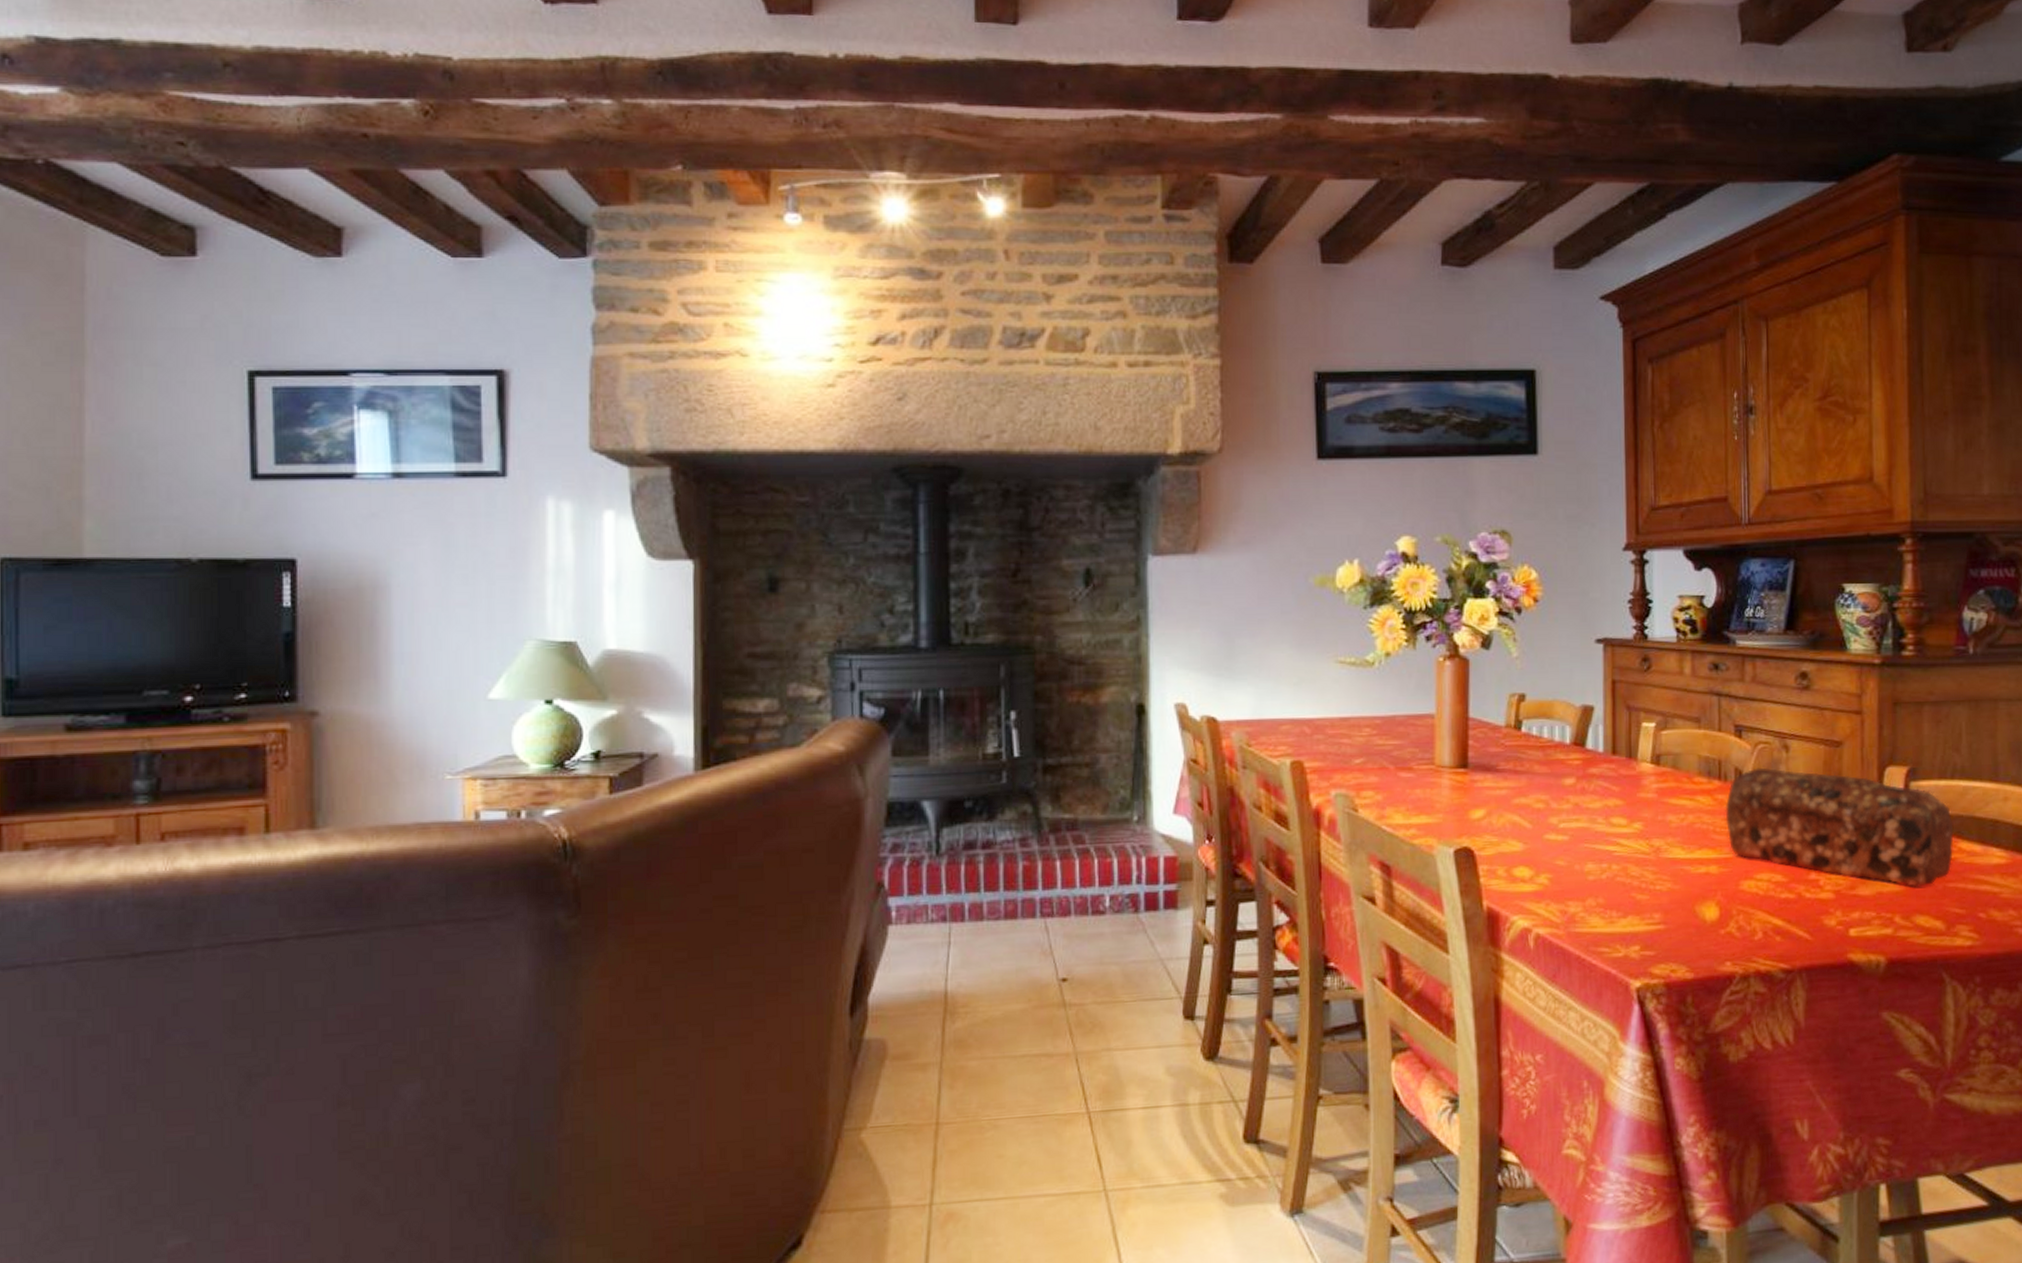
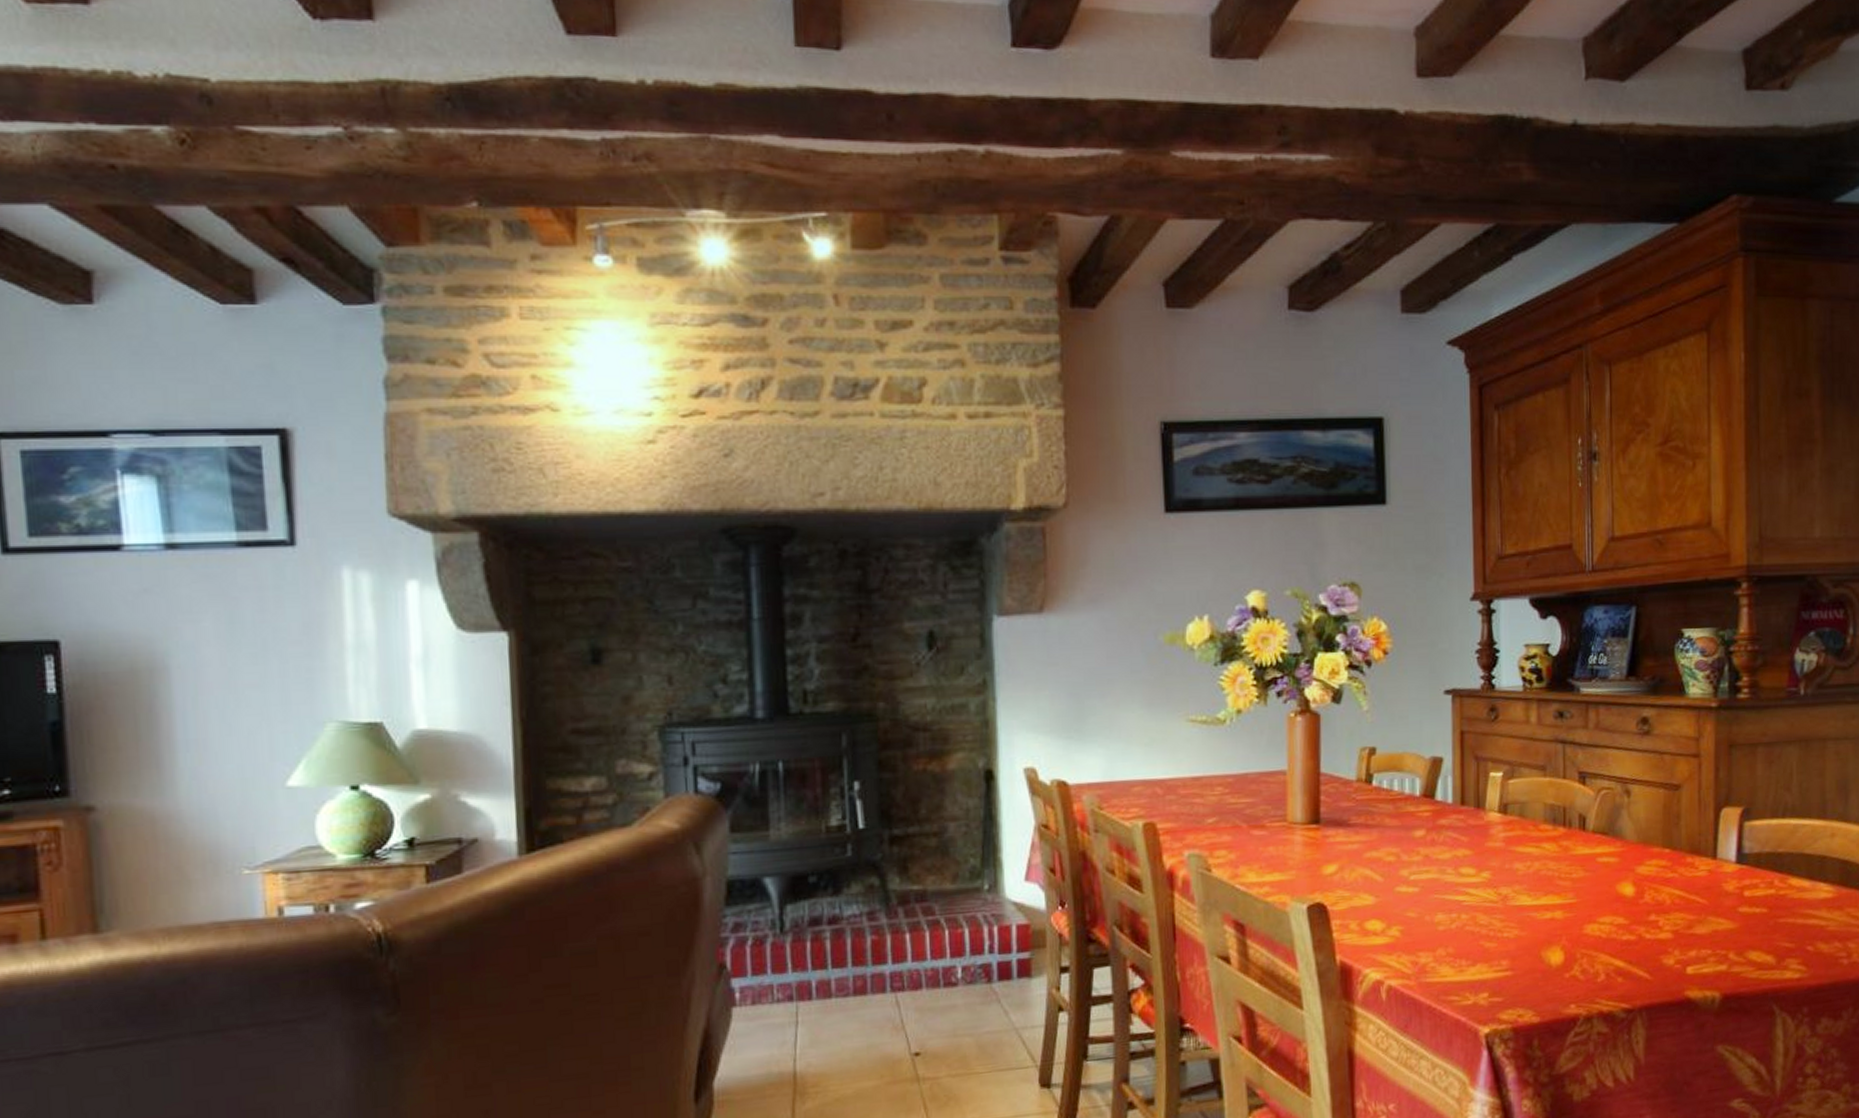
bread loaf: present [1725,767,1954,886] -> none [1569,813,1785,923]

